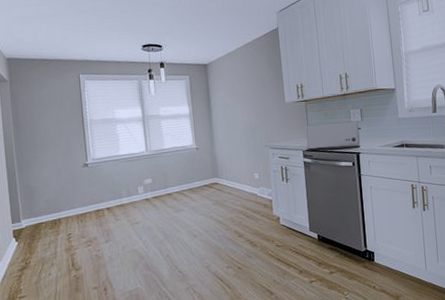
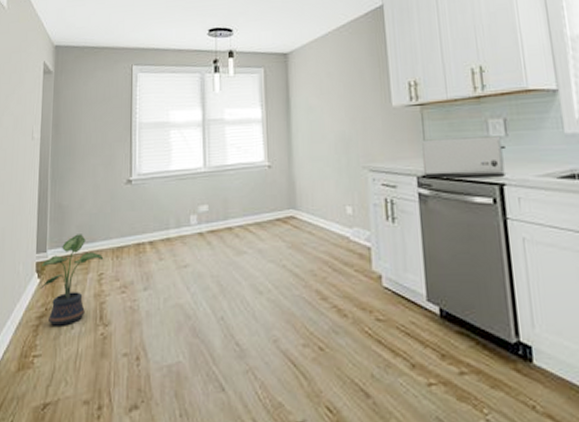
potted plant: none [18,206,71,275] -> present [40,234,104,326]

